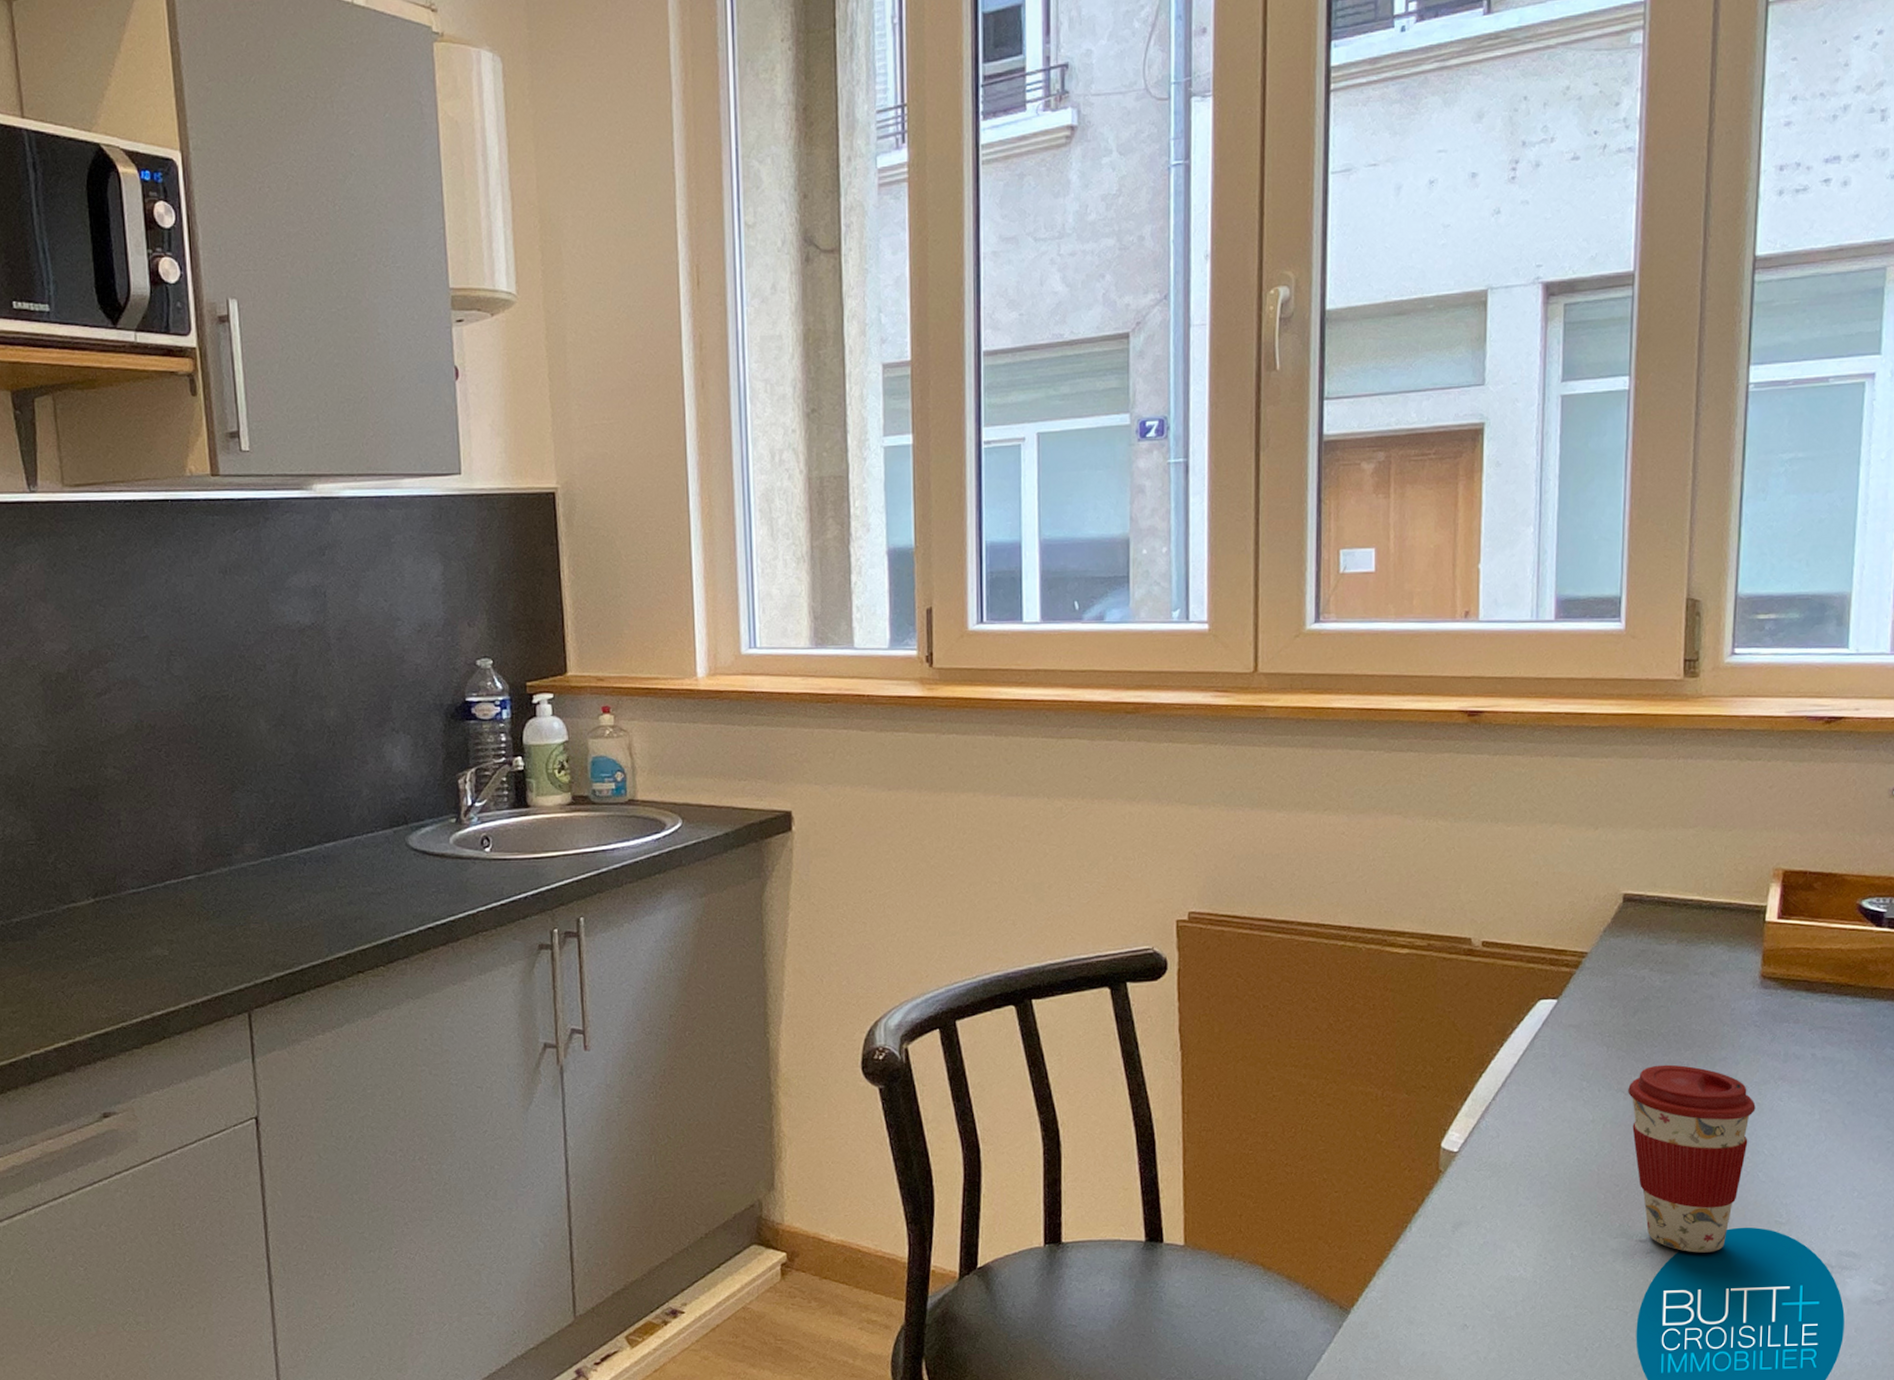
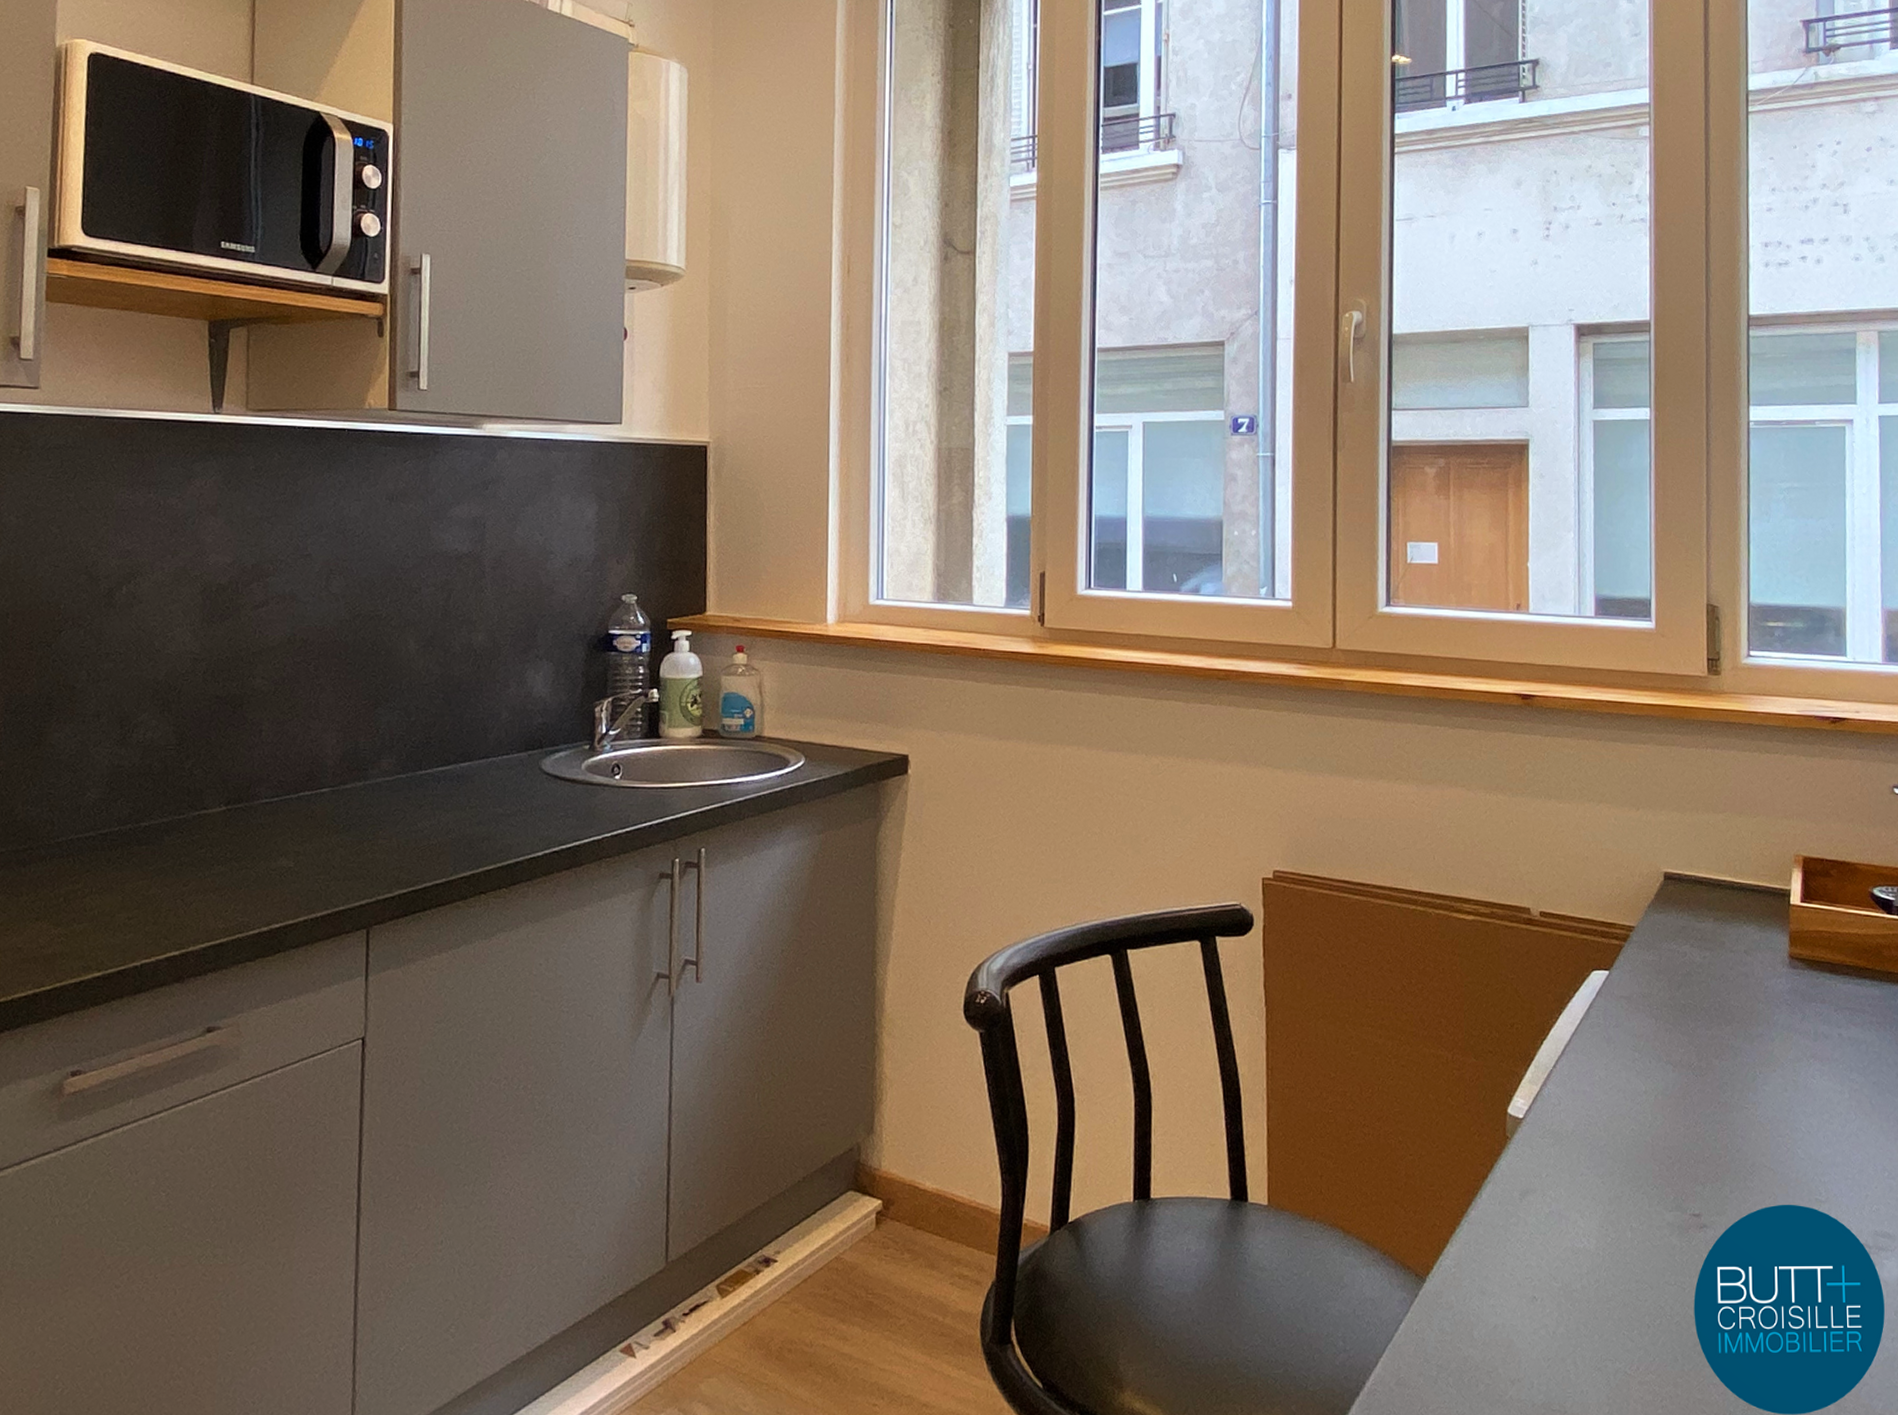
coffee cup: present [1628,1064,1756,1253] -> none [1676,1039,1792,1229]

